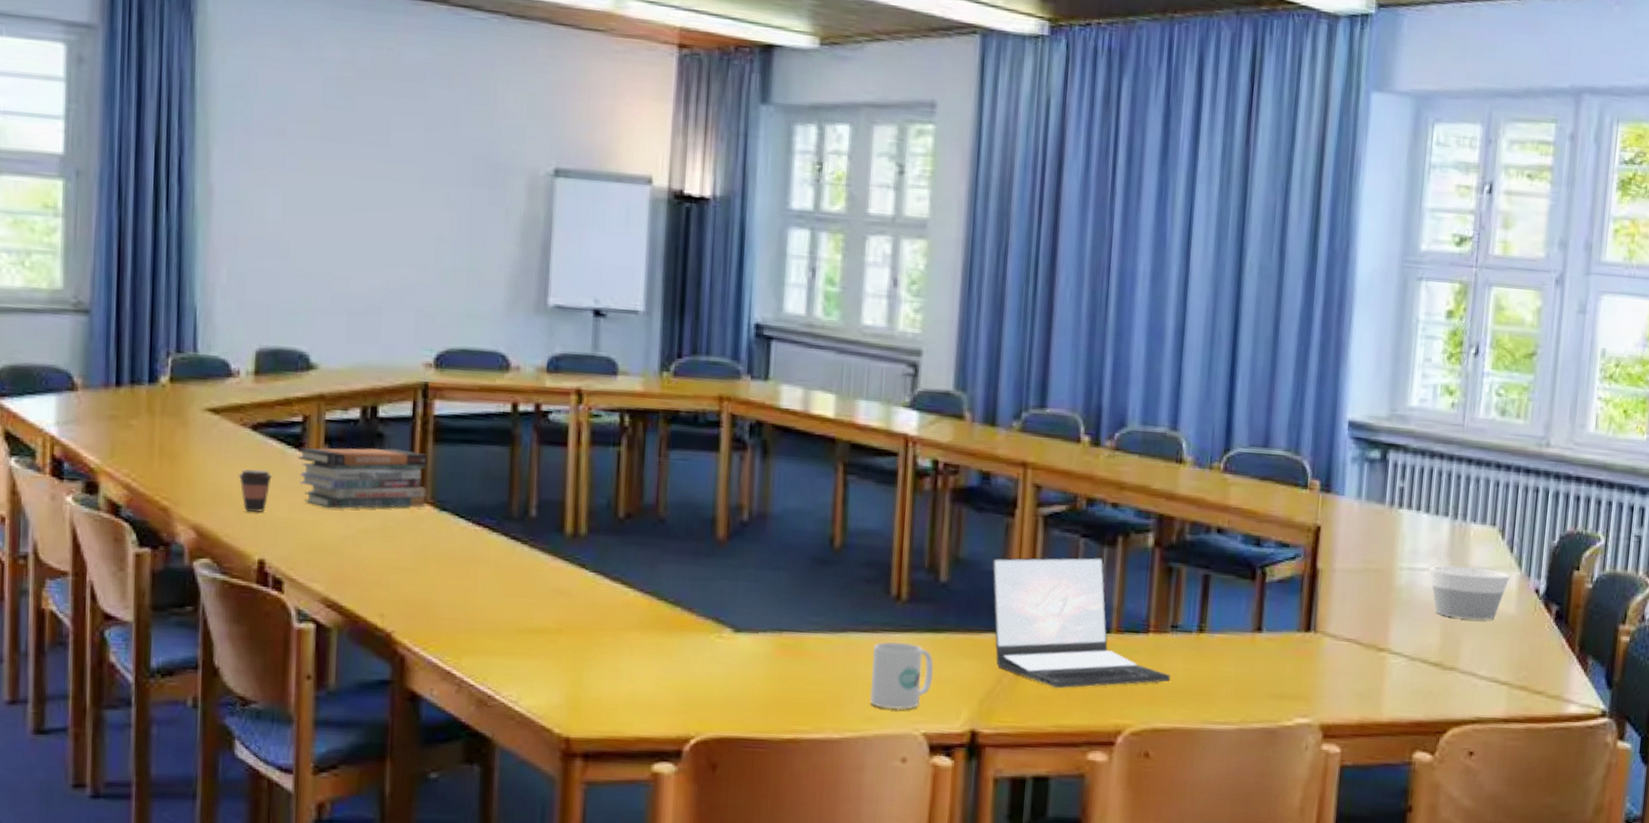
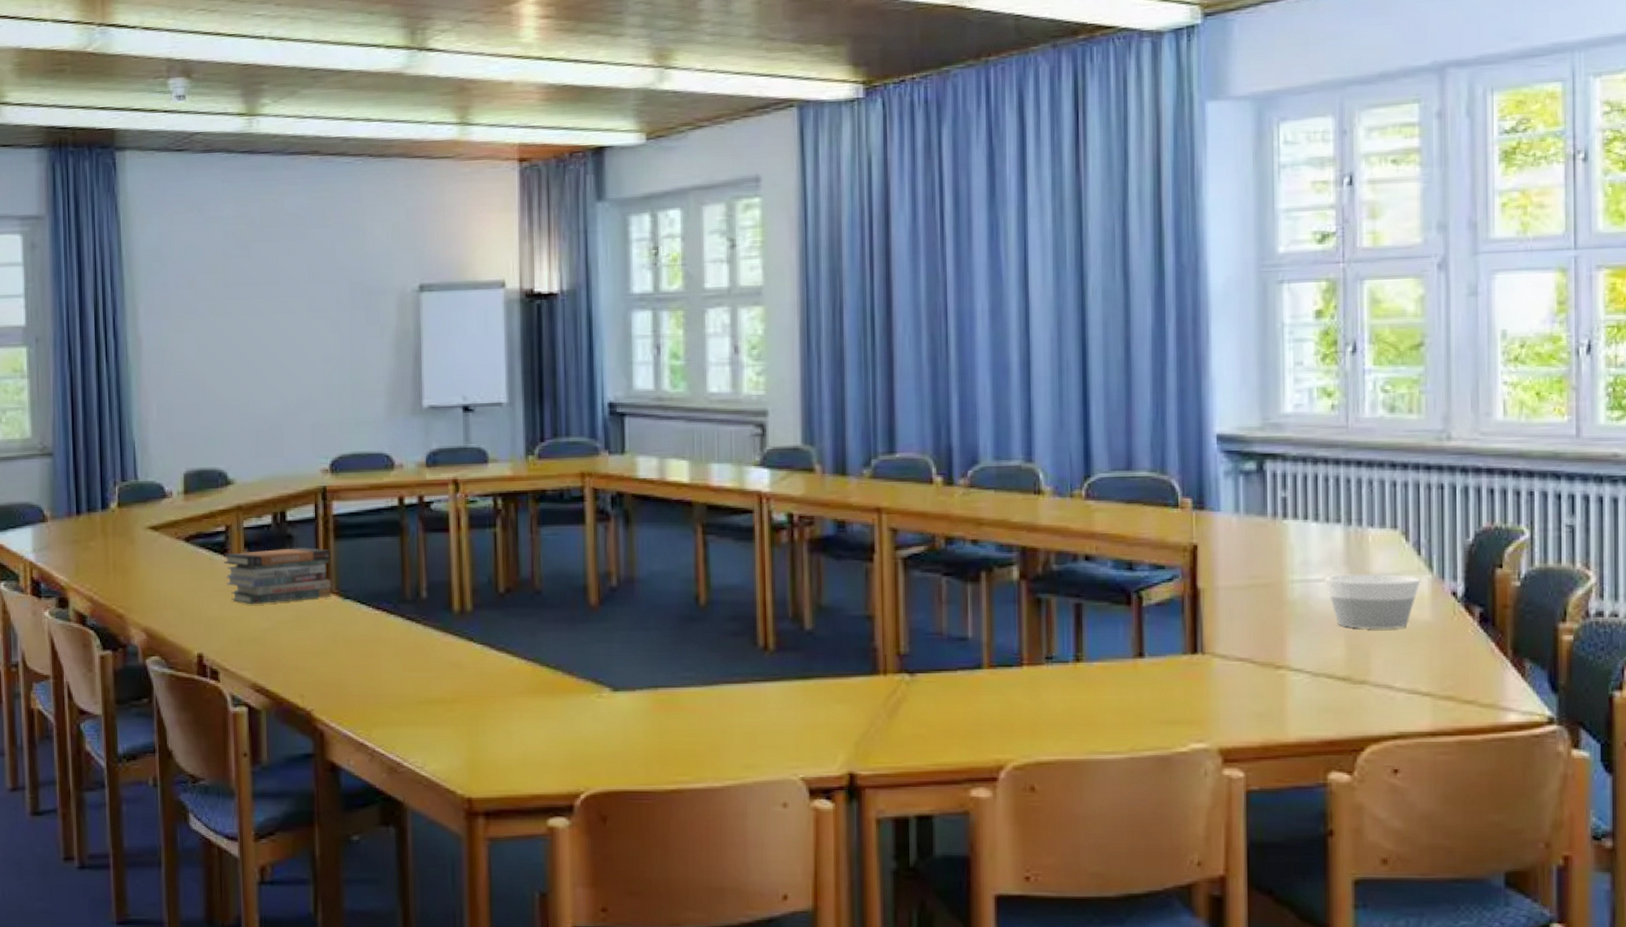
coffee cup: present [238,469,273,512] -> none [177,575,205,613]
mug: present [869,642,933,710] -> none [745,691,807,757]
laptop: present [992,556,1170,689] -> none [855,594,1049,727]

